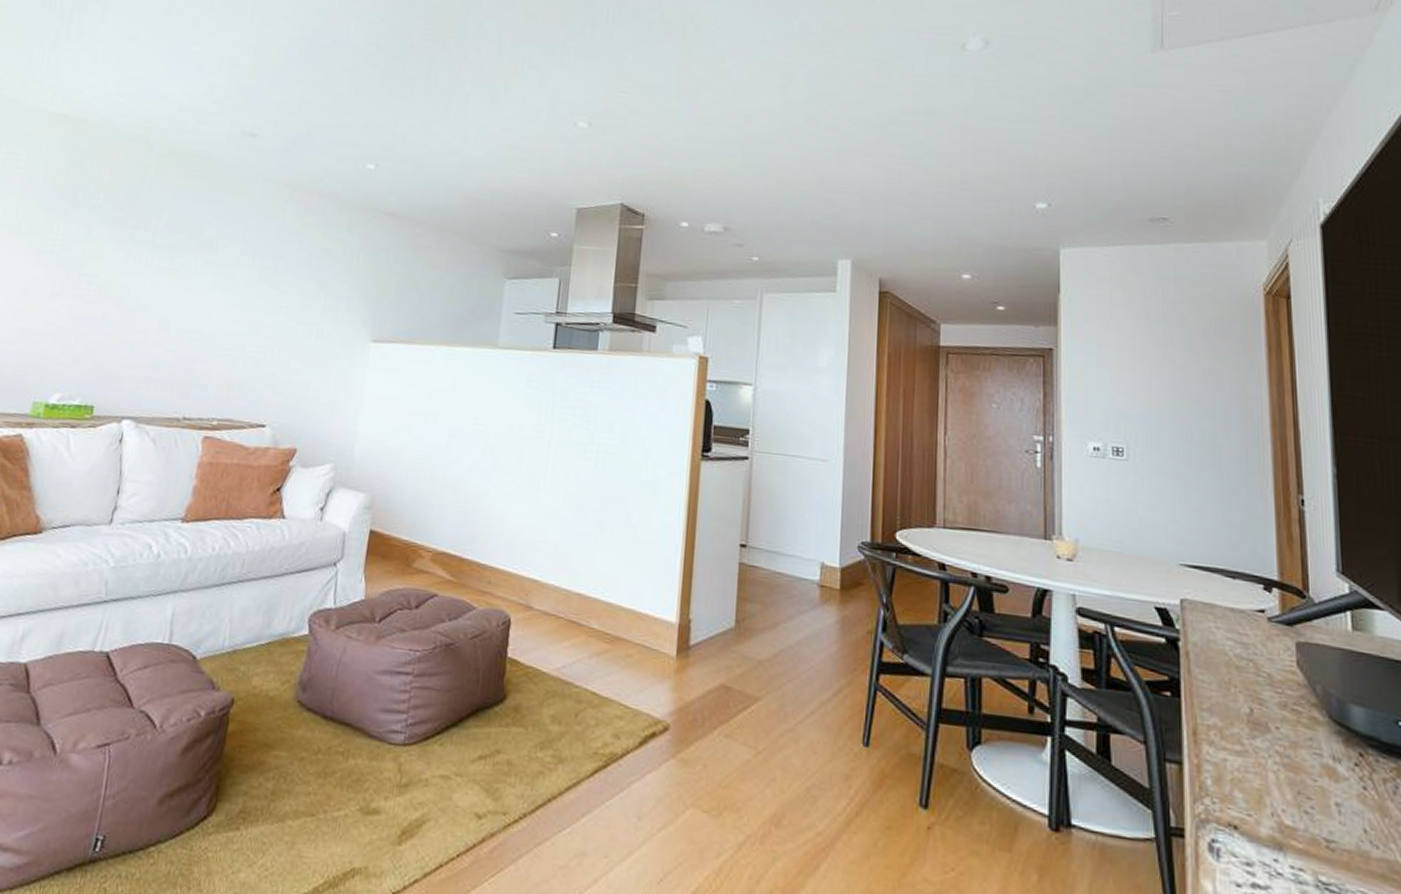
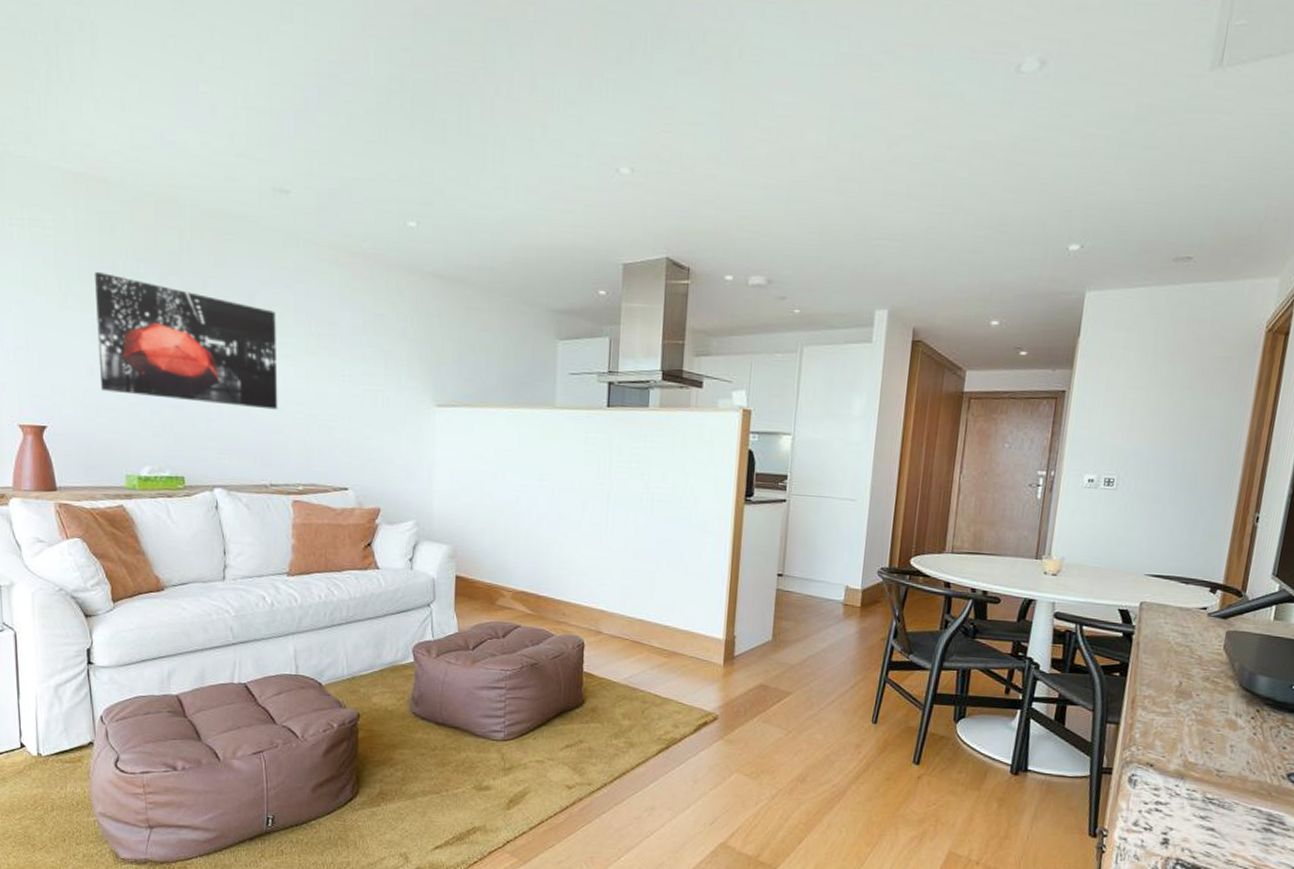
wall art: none [31,200,223,340] -> present [95,271,278,410]

